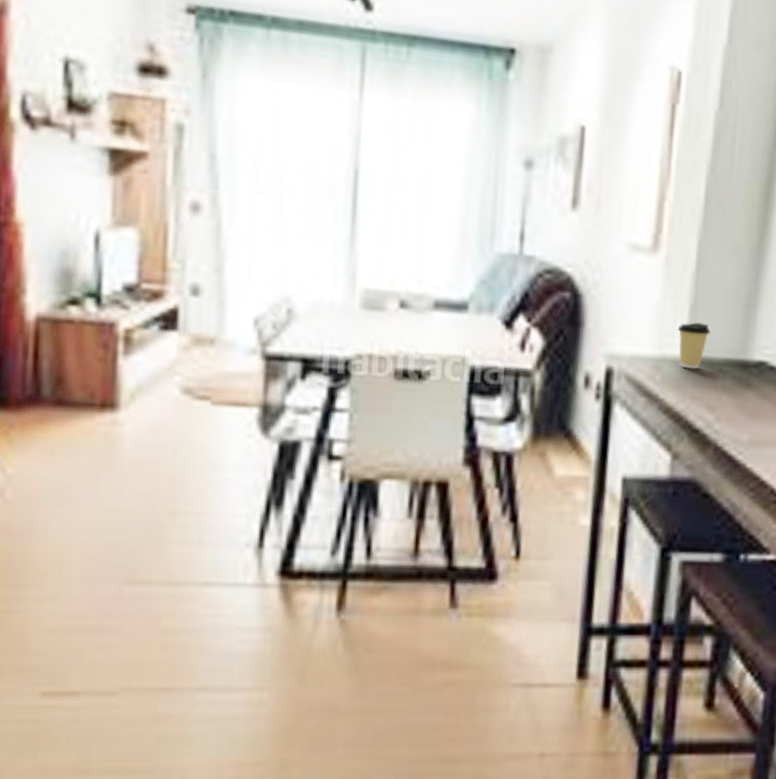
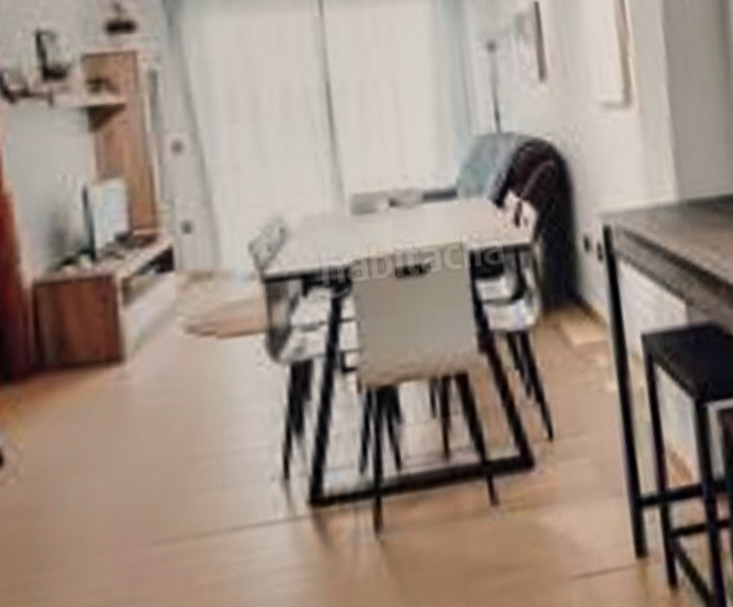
coffee cup: present [677,322,711,370] -> none [665,165,698,213]

